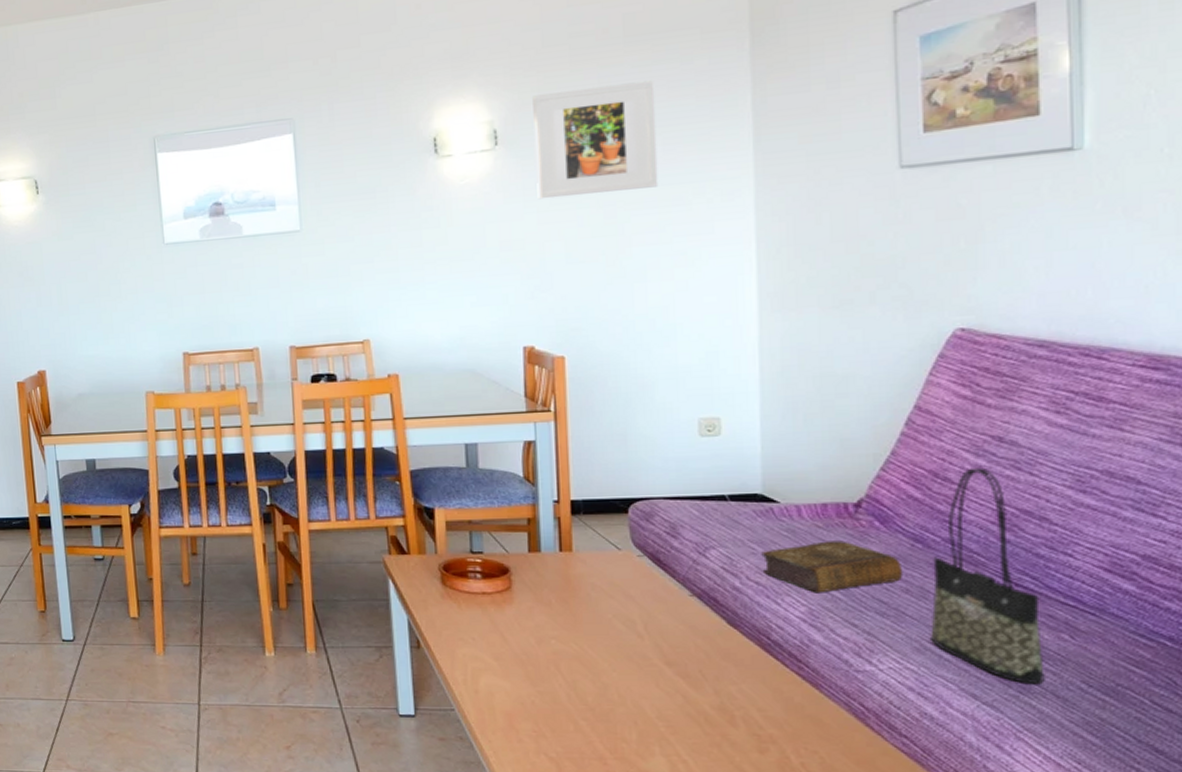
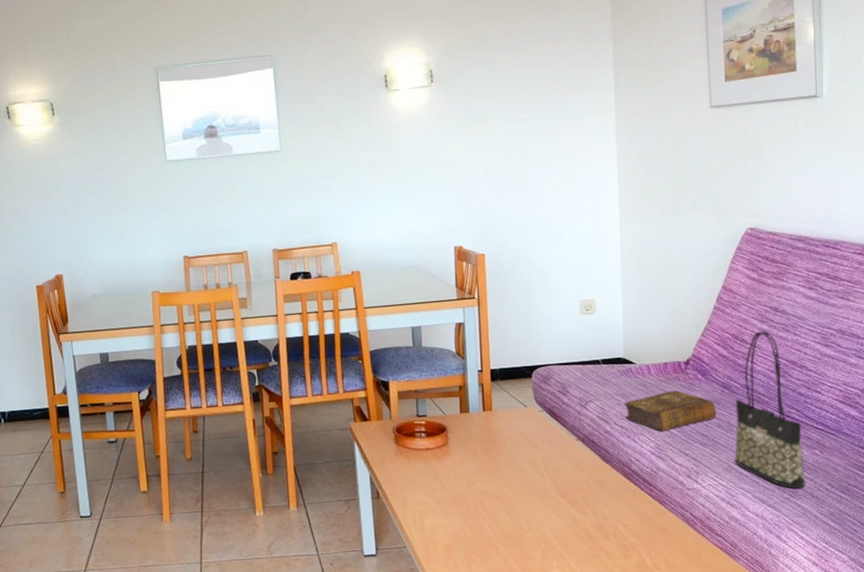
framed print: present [532,80,659,200] -> none [458,34,550,127]

